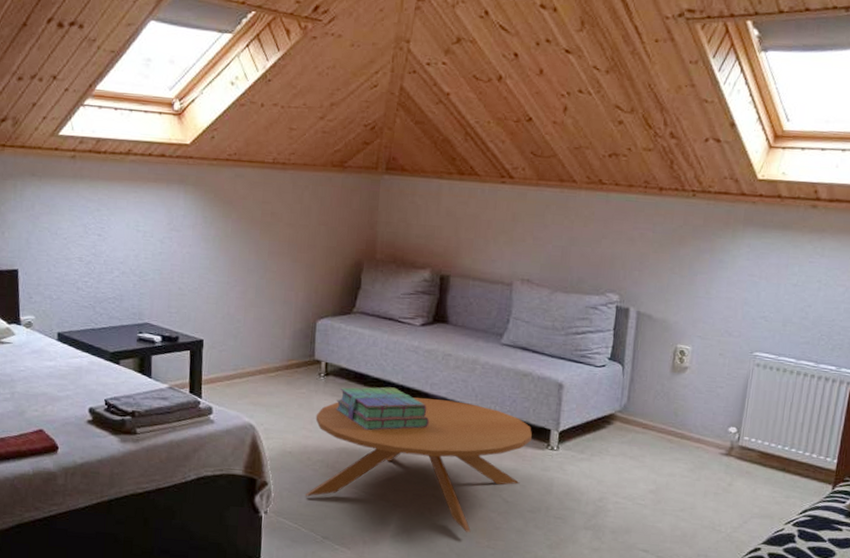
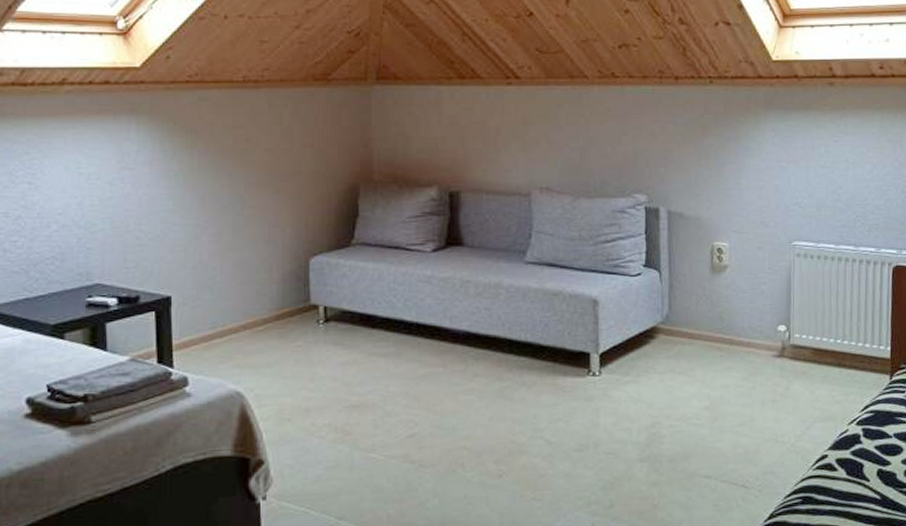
coffee table: present [305,397,532,533] -> none [311,333,570,486]
stack of books: present [335,387,430,431] -> none [340,326,453,381]

